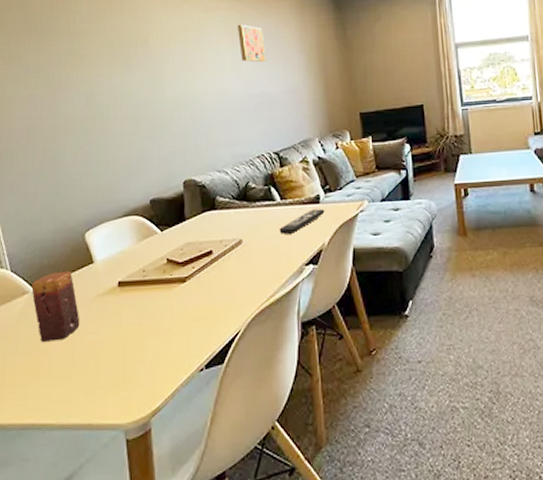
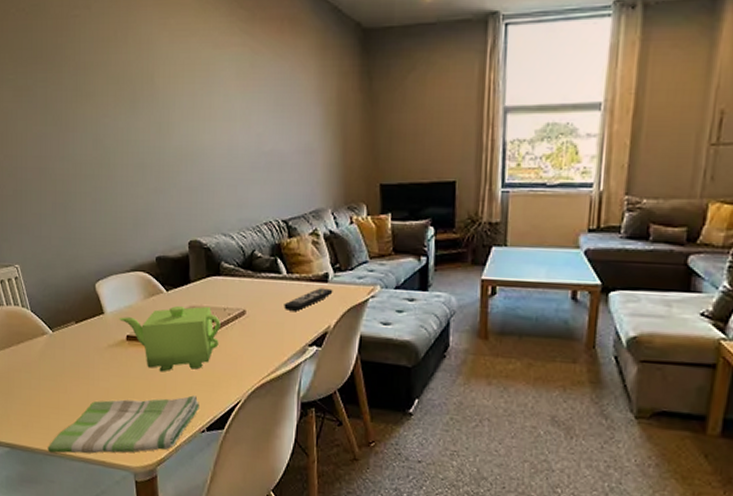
dish towel: none [22,333,197,425] -> present [47,395,199,454]
candle: present [31,272,80,342] -> none [49,318,93,382]
teapot: none [110,240,217,314] -> present [119,305,221,372]
wall art: present [237,24,266,63] -> none [248,65,279,114]

